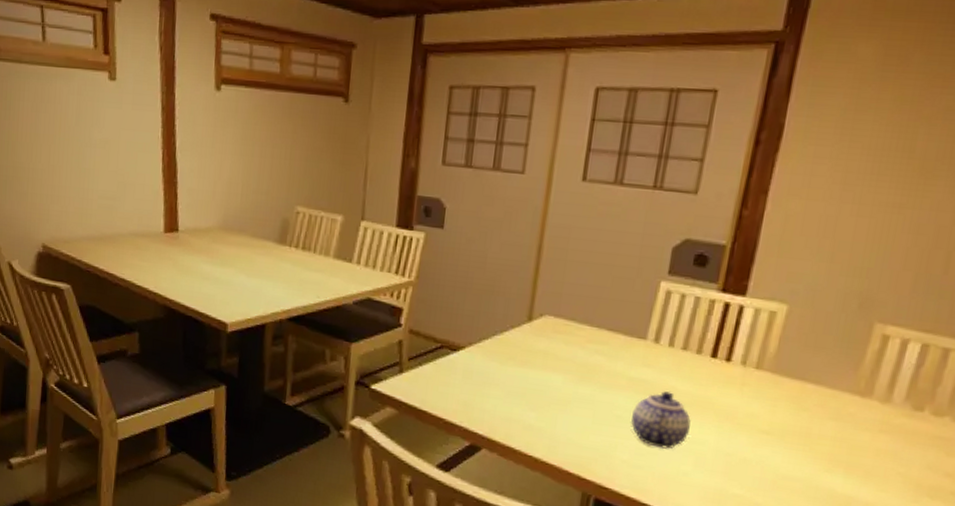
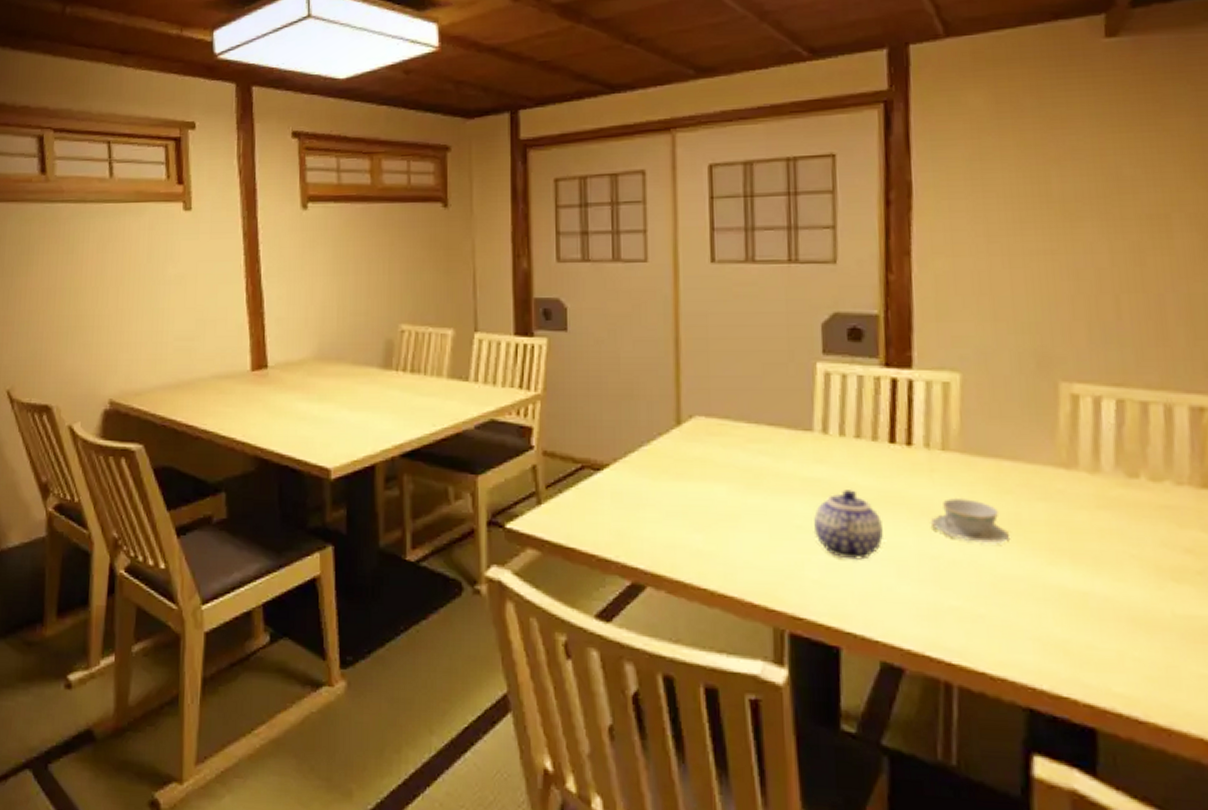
teacup: none [733,408,798,451] -> present [931,497,1010,545]

